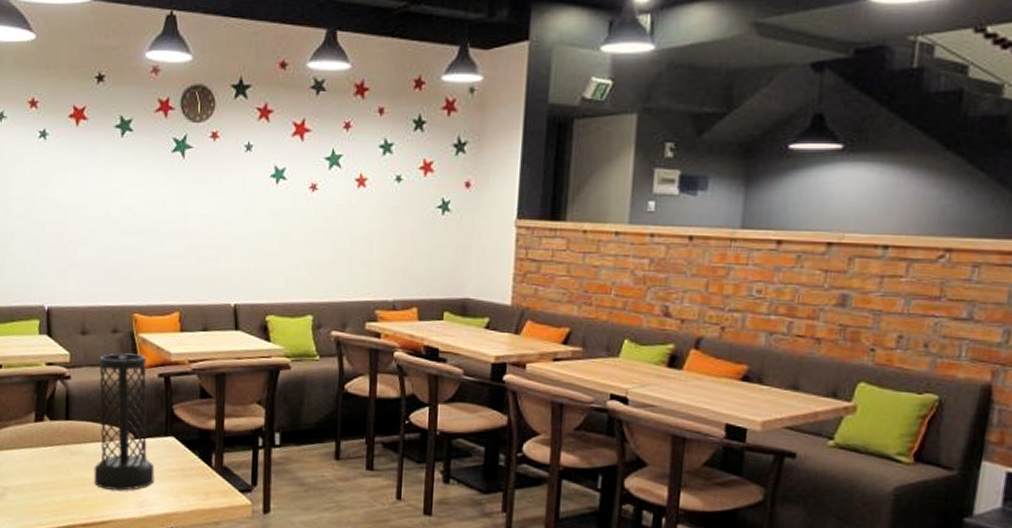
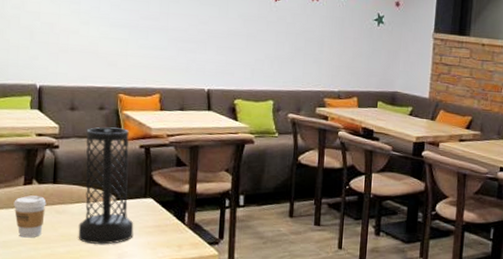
coffee cup: none [25,433,59,482] -> present [13,195,47,238]

